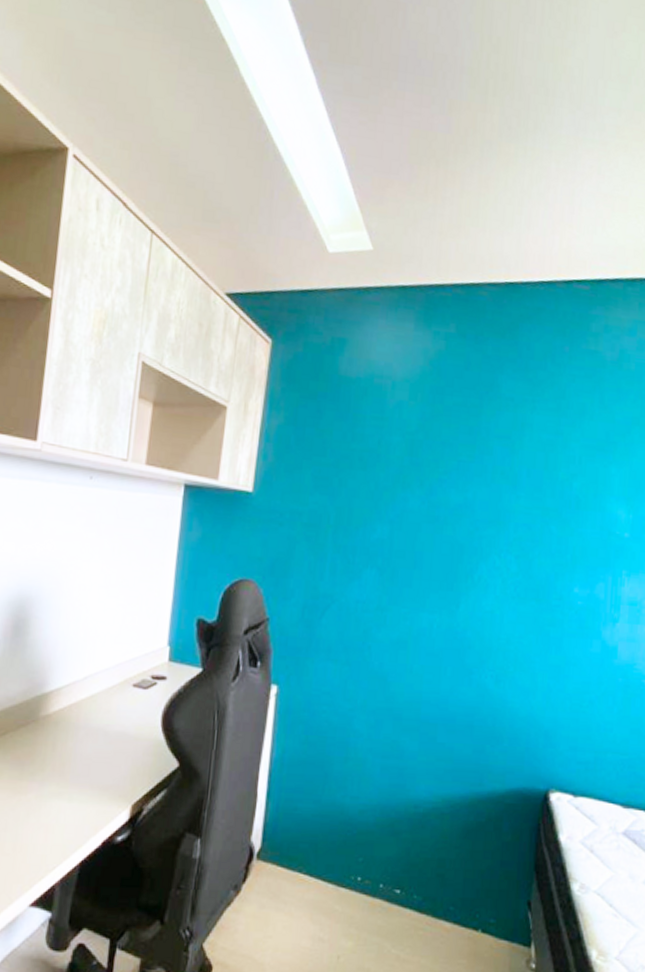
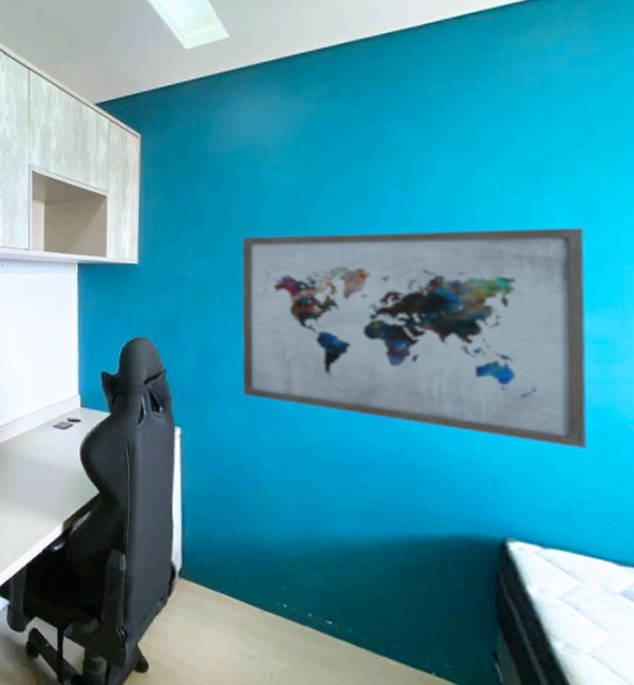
wall art: none [343,474,632,702] -> present [241,227,588,449]

